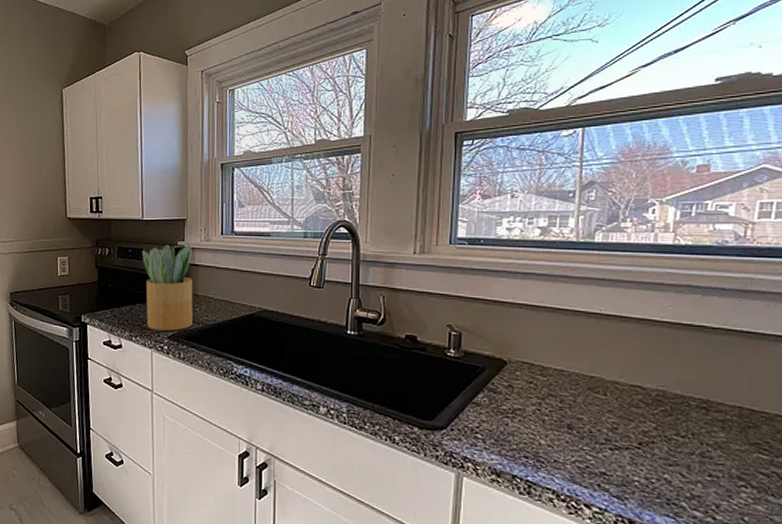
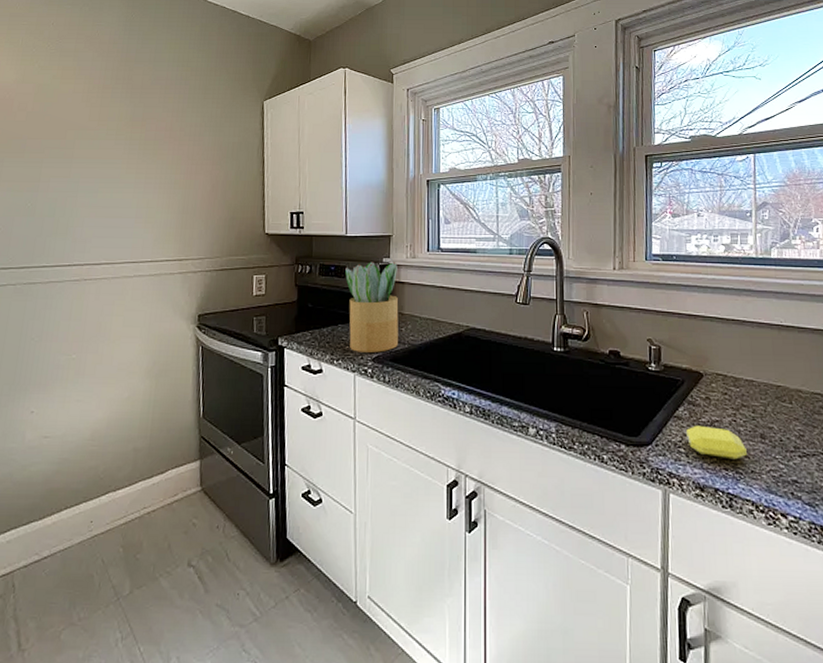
soap bar: none [483,412,550,449] -> present [685,425,747,460]

